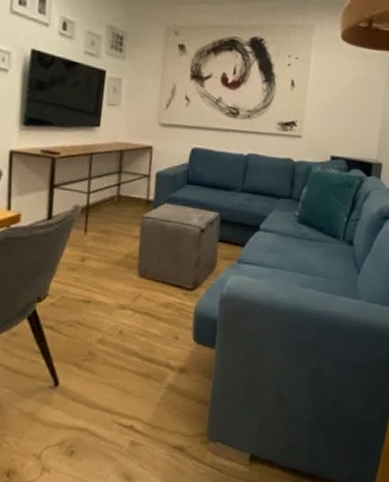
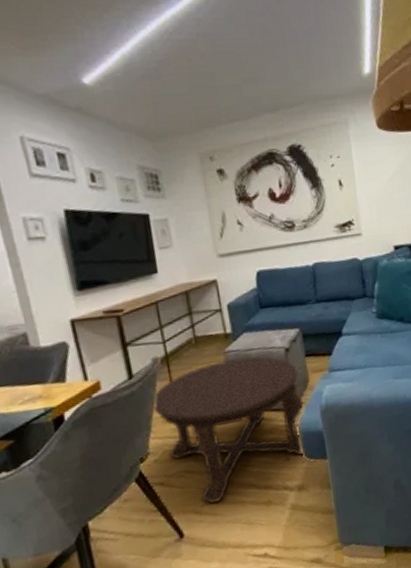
coffee table: none [62,224,207,362] -> present [152,356,304,504]

